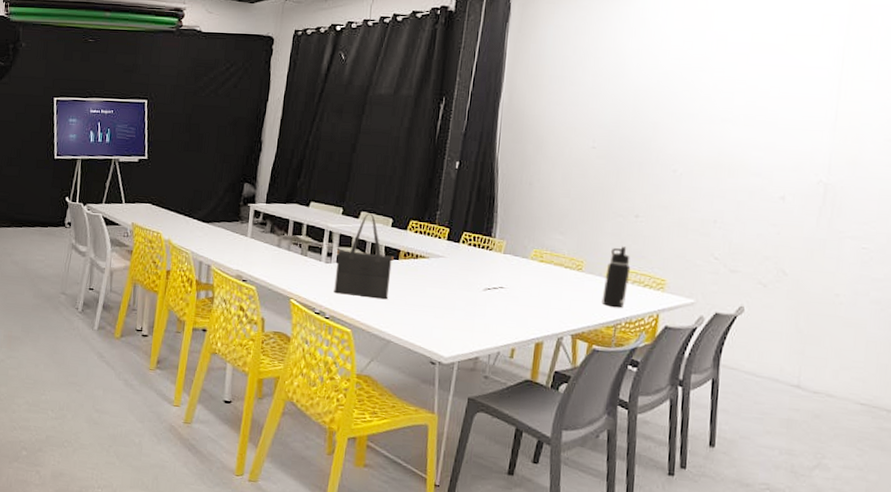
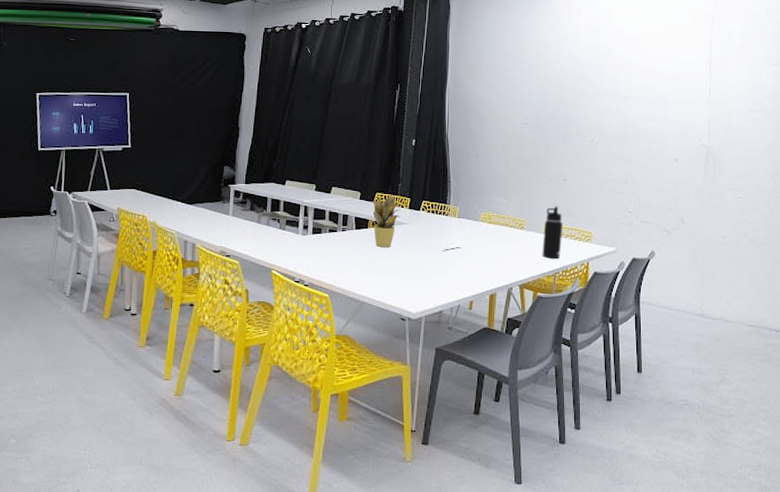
tote bag: present [334,213,394,300] -> none [311,188,363,265]
potted plant: none [405,223,437,282] -> present [373,194,400,247]

